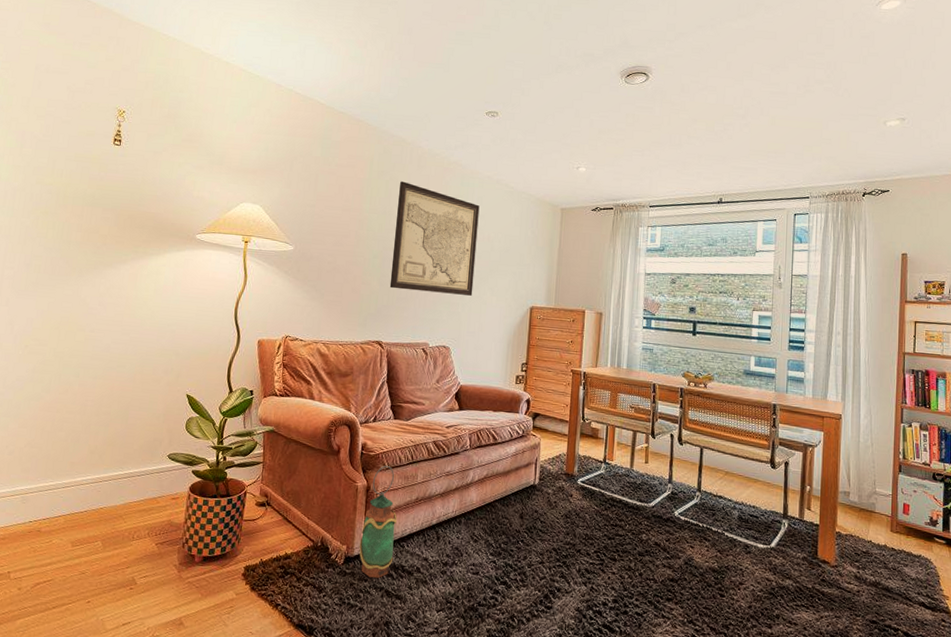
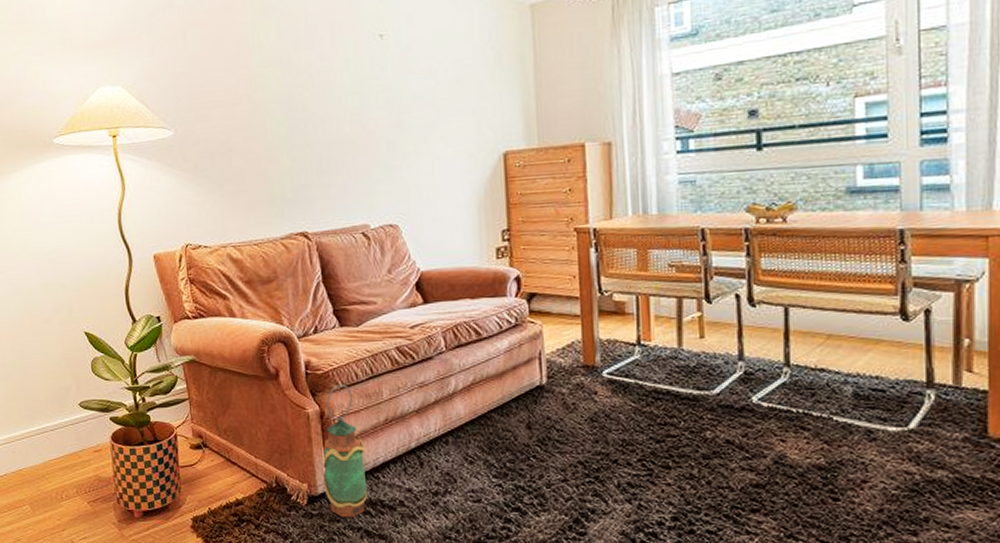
wall art: present [389,181,480,296] -> none [295,14,419,162]

